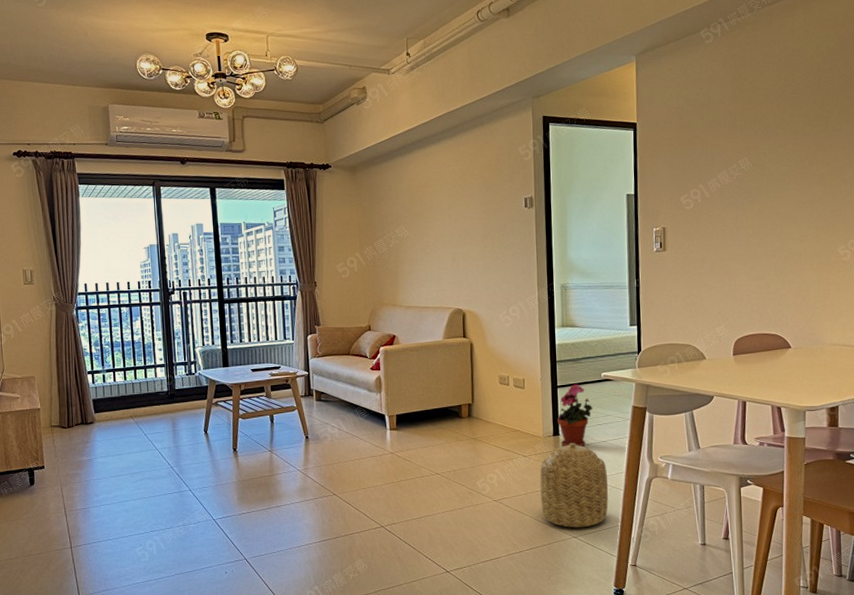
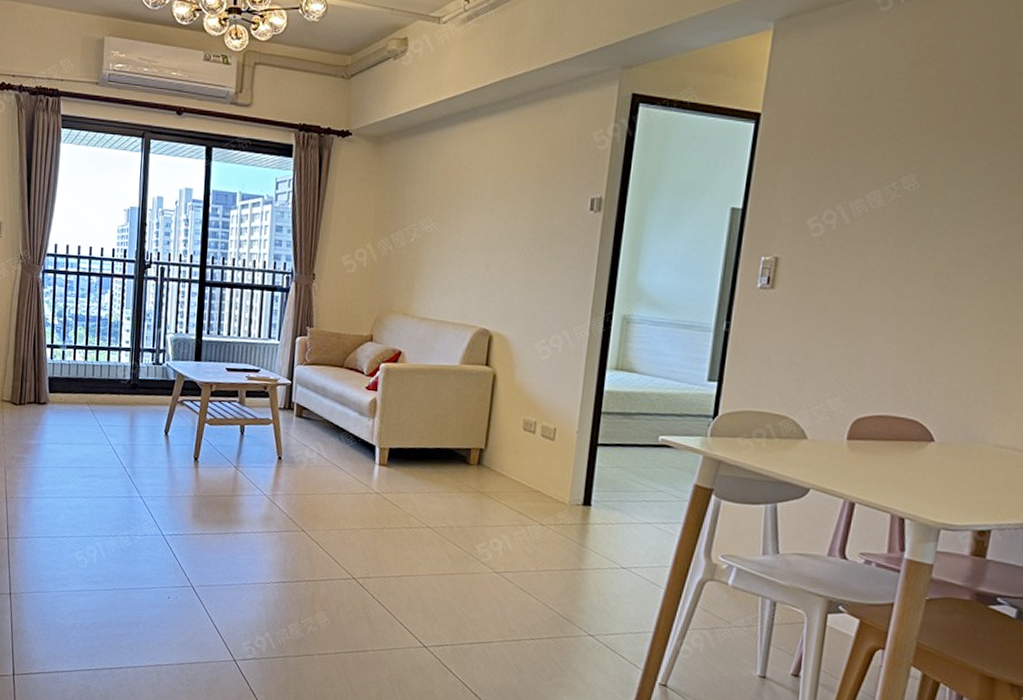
basket: present [540,442,608,528] -> none [553,517,647,626]
potted plant: present [557,383,593,447] -> none [590,444,641,526]

